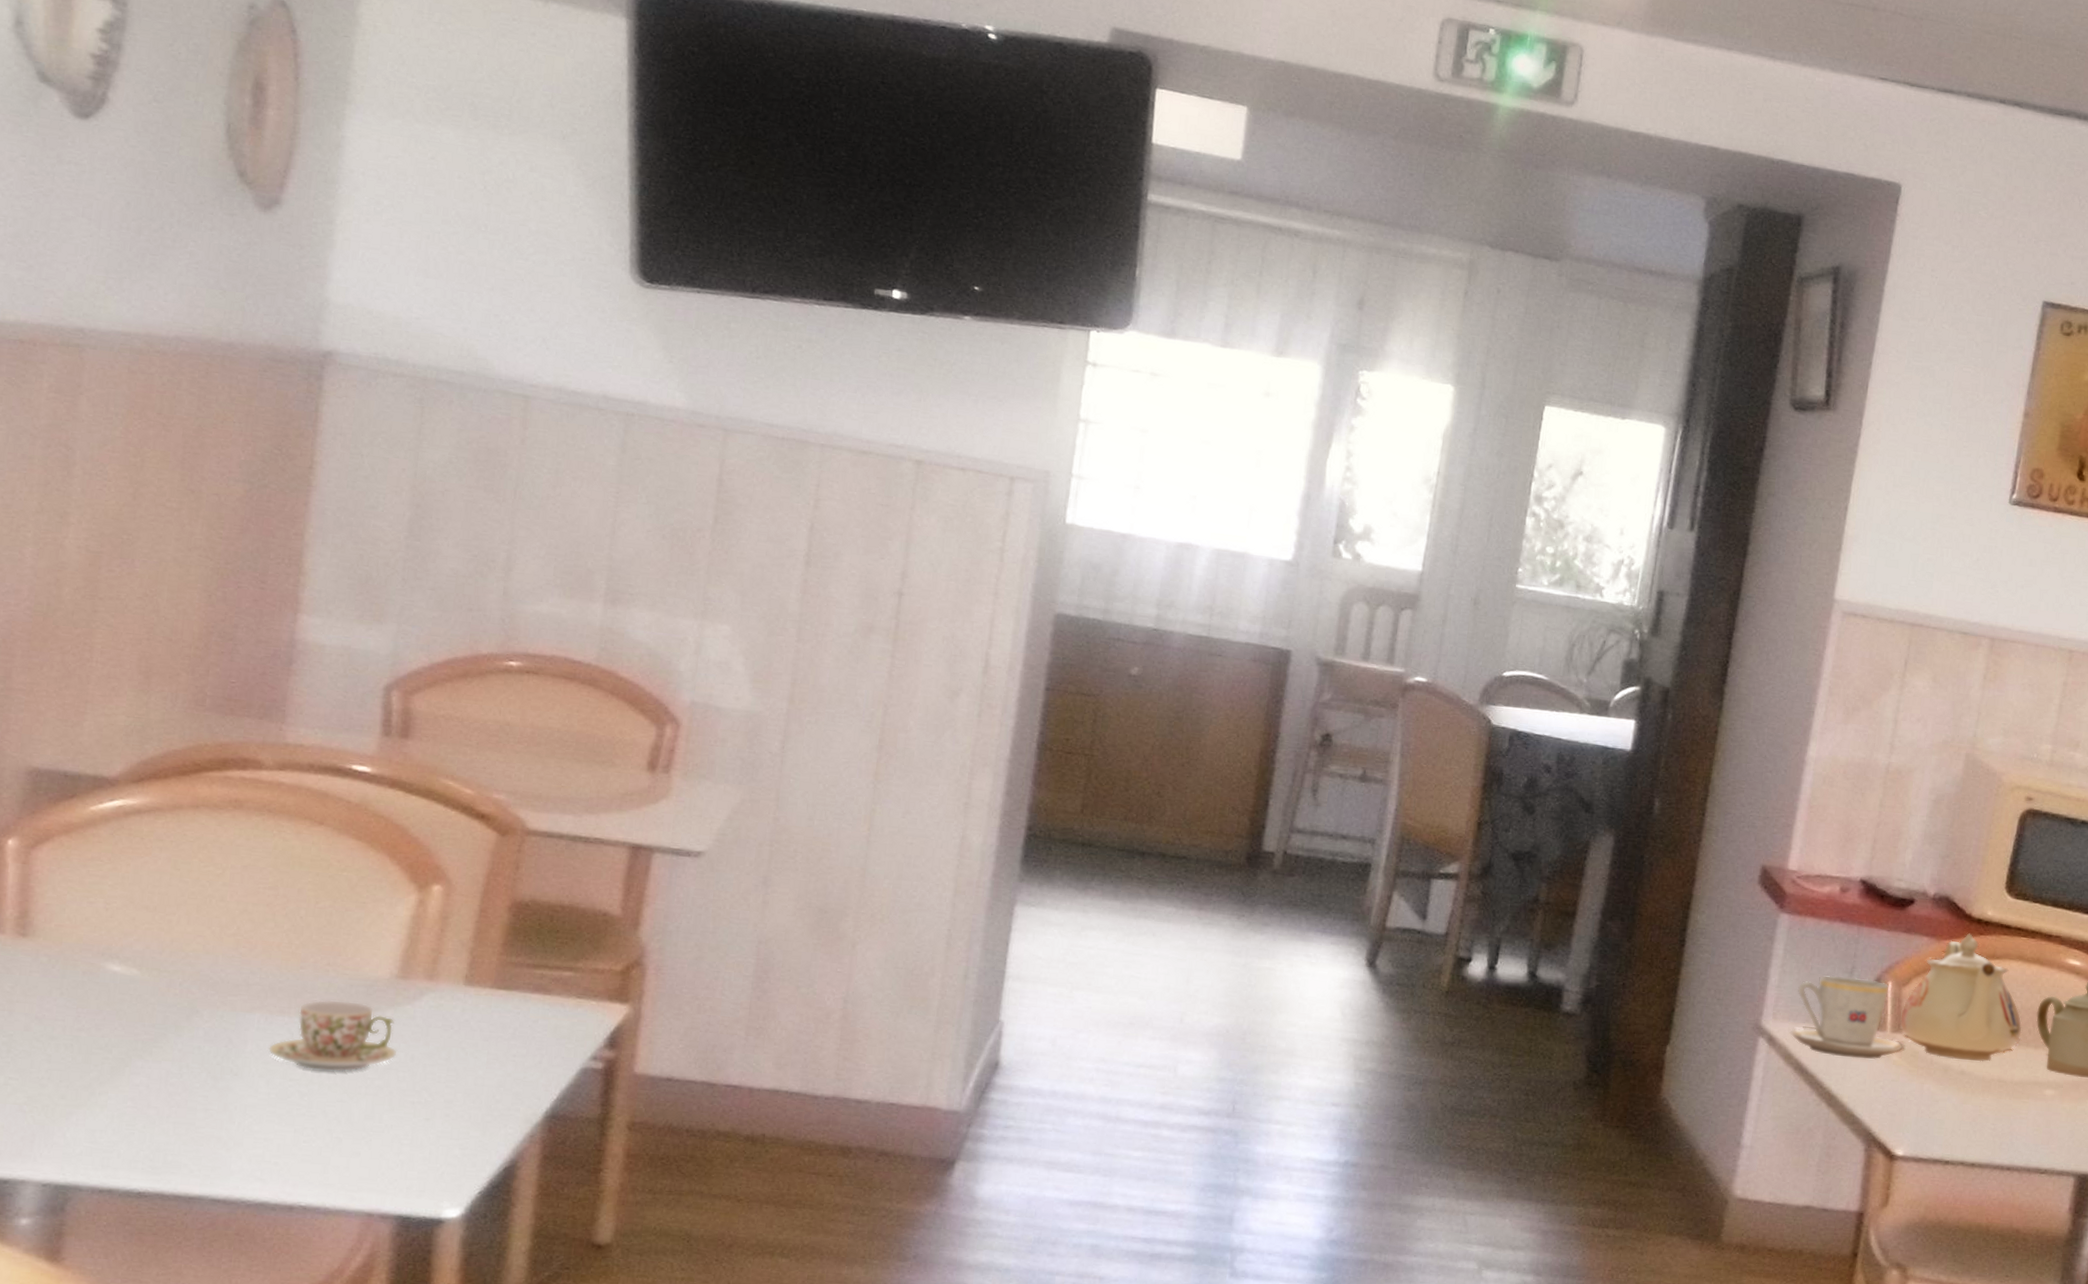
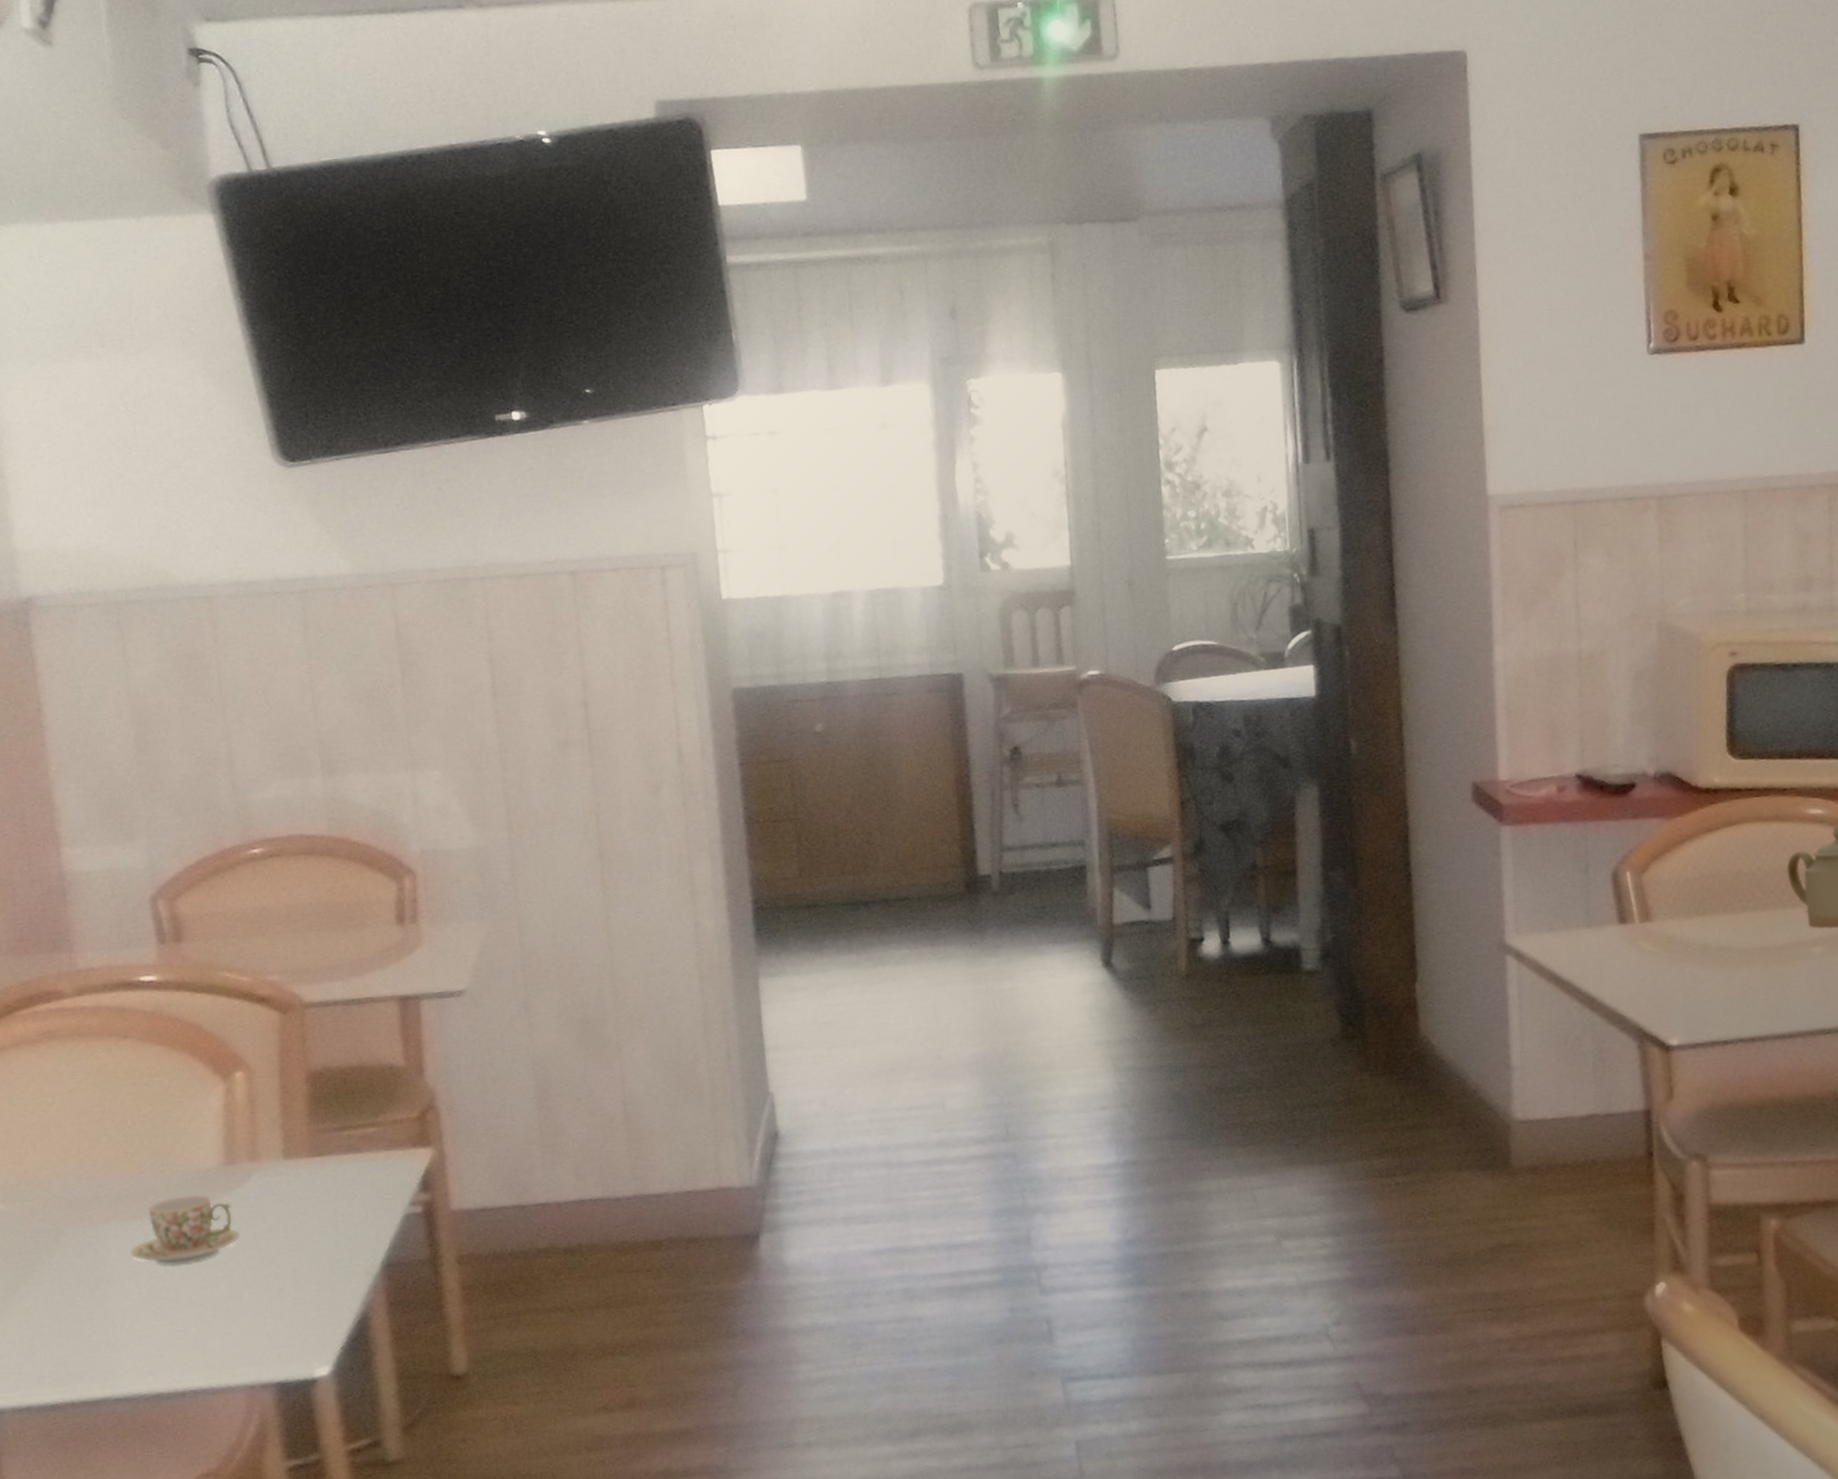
teacup: present [1789,975,1905,1059] -> none [1534,873,1657,959]
teapot: present [1900,933,2022,1062] -> none [1645,805,1776,938]

